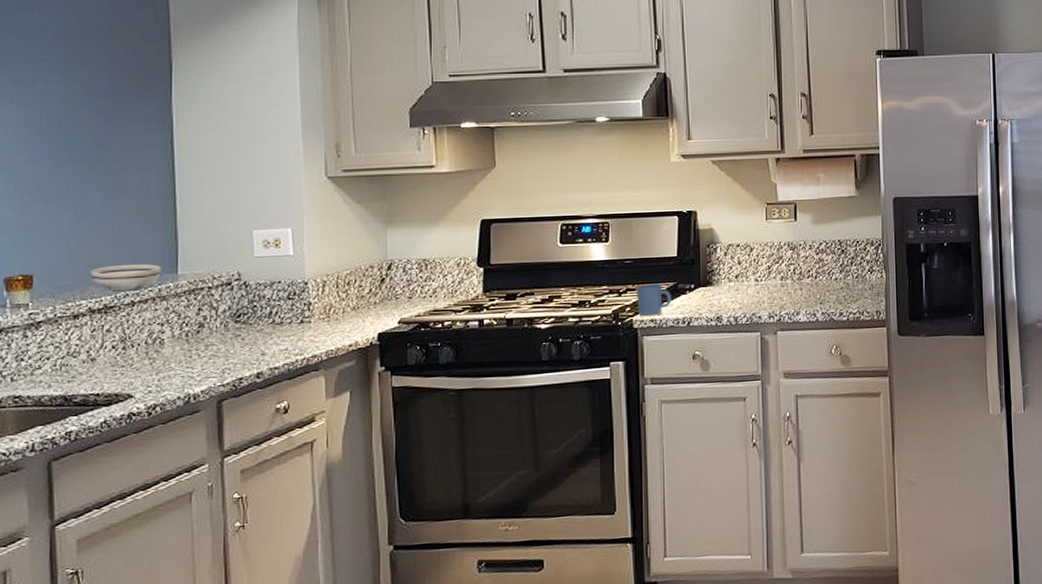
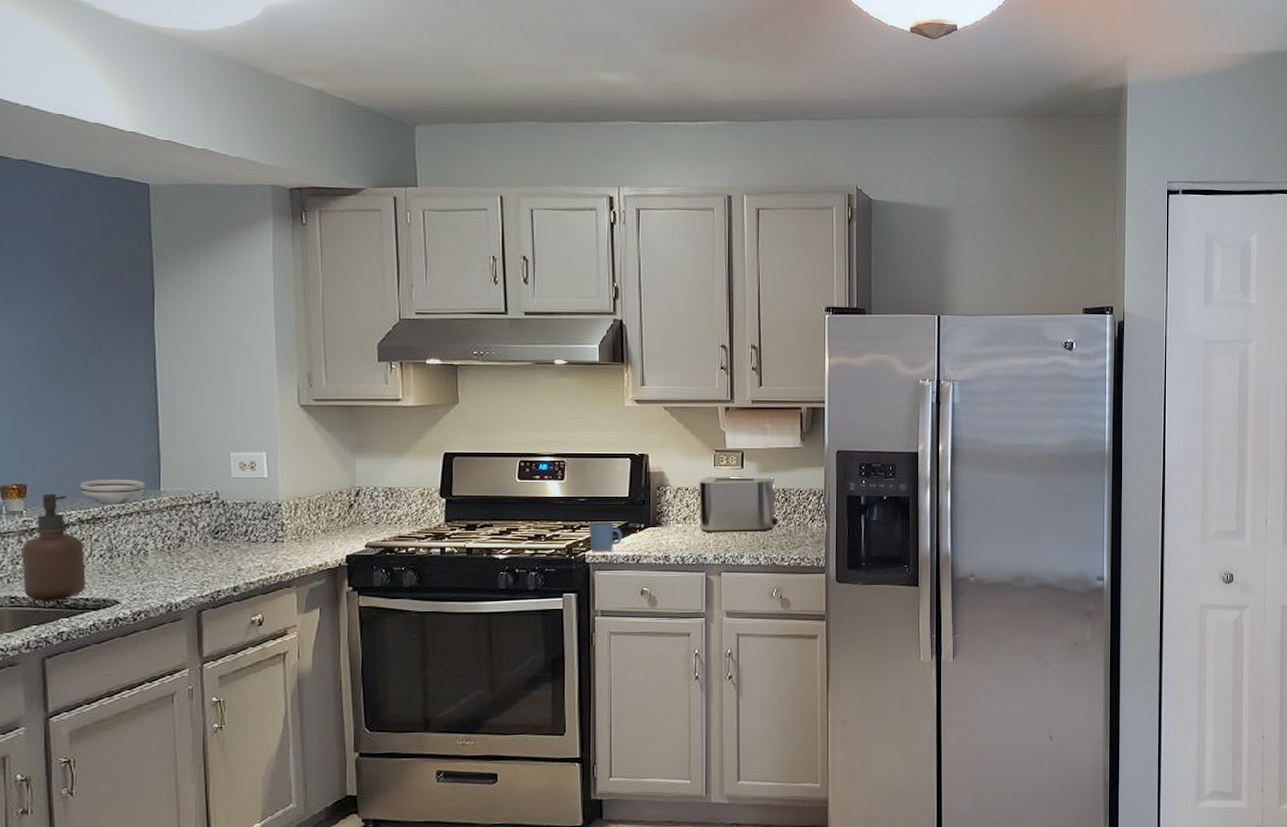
soap dispenser: none [26,283,97,398] -> present [21,493,86,600]
toaster: none [750,227,835,292] -> present [699,476,778,534]

